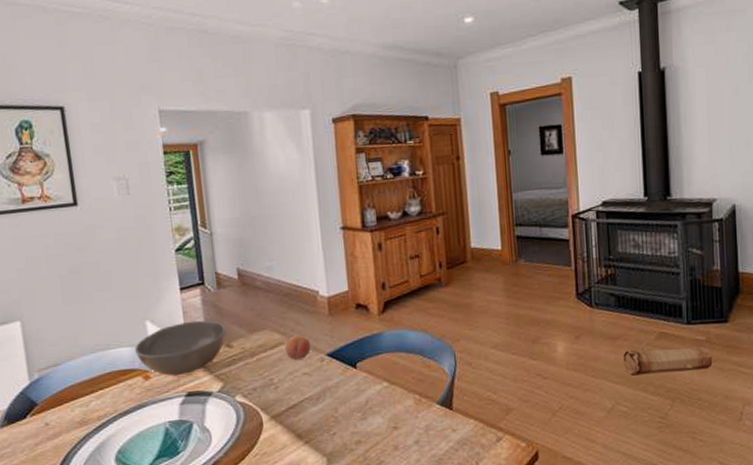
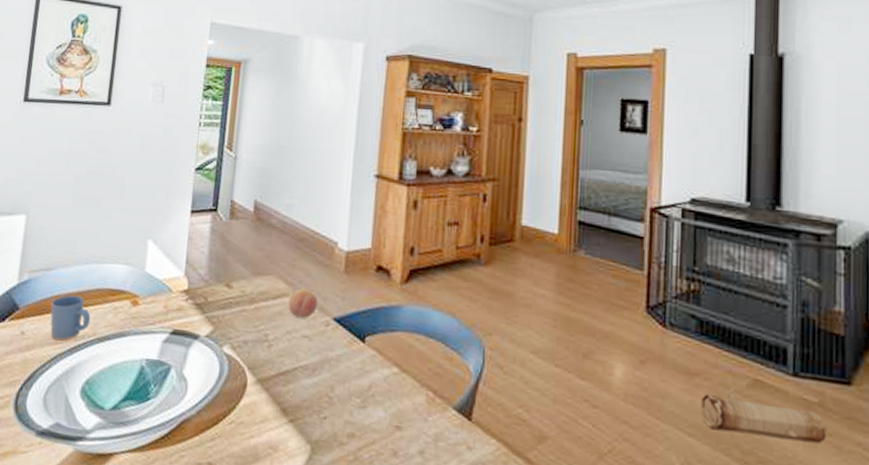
mug: none [67,381,109,424] -> present [50,295,91,341]
bowl: present [134,320,226,376] -> none [129,249,229,309]

